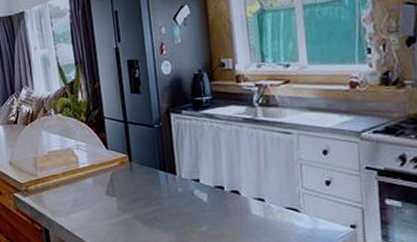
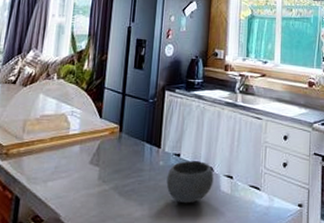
bowl: none [188,185,242,228] -> present [166,161,214,203]

